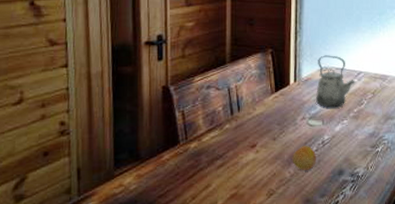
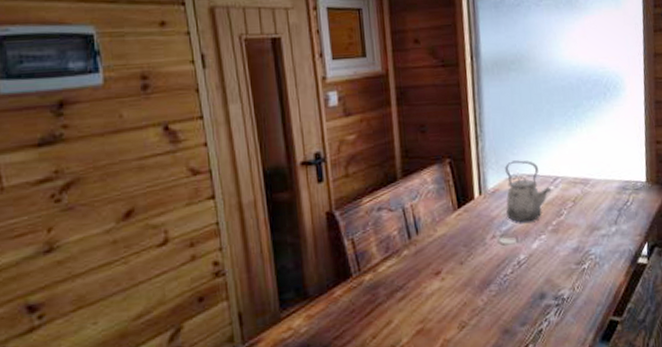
fruit: present [292,145,316,170] -> none [484,267,513,297]

